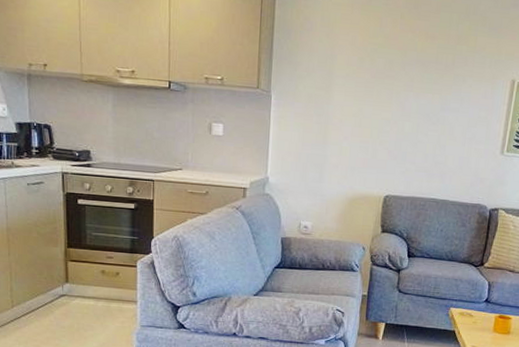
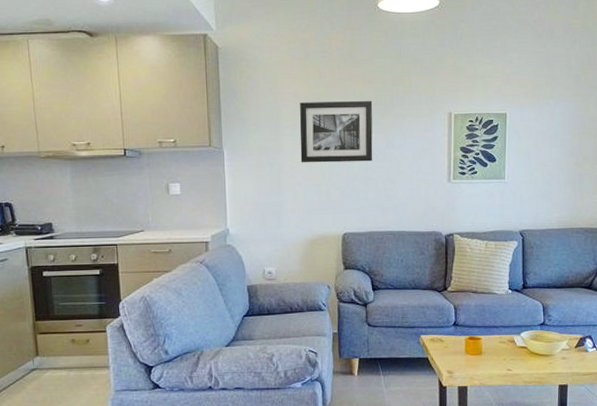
wall art: none [350,51,433,124] -> present [299,101,373,163]

